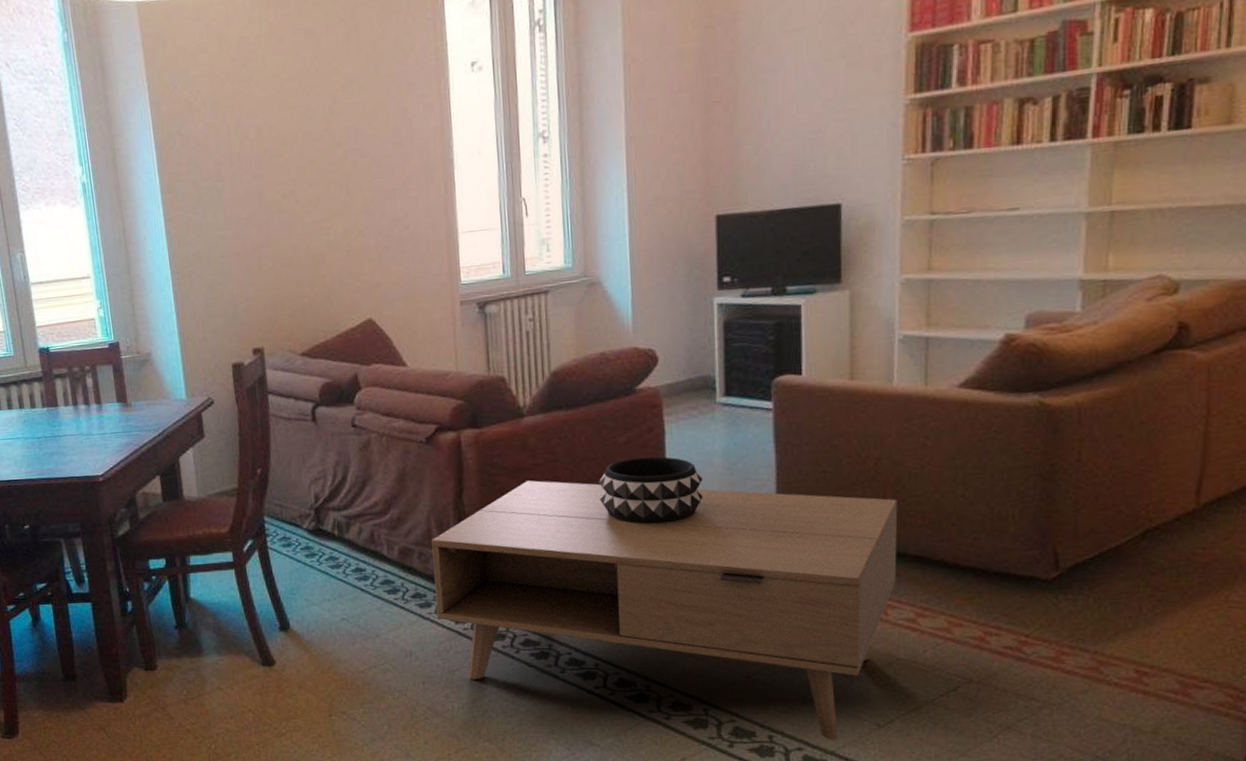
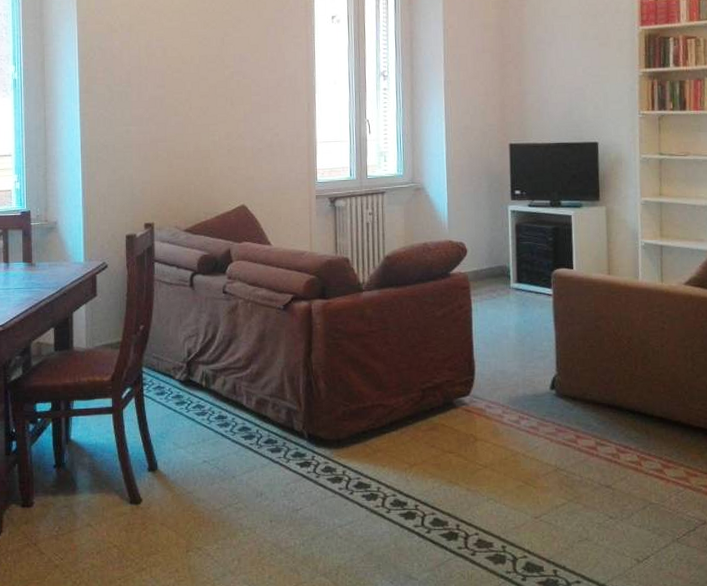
coffee table: present [431,480,898,740] -> none [284,345,647,574]
decorative bowl: present [598,456,704,524] -> none [420,328,501,385]

